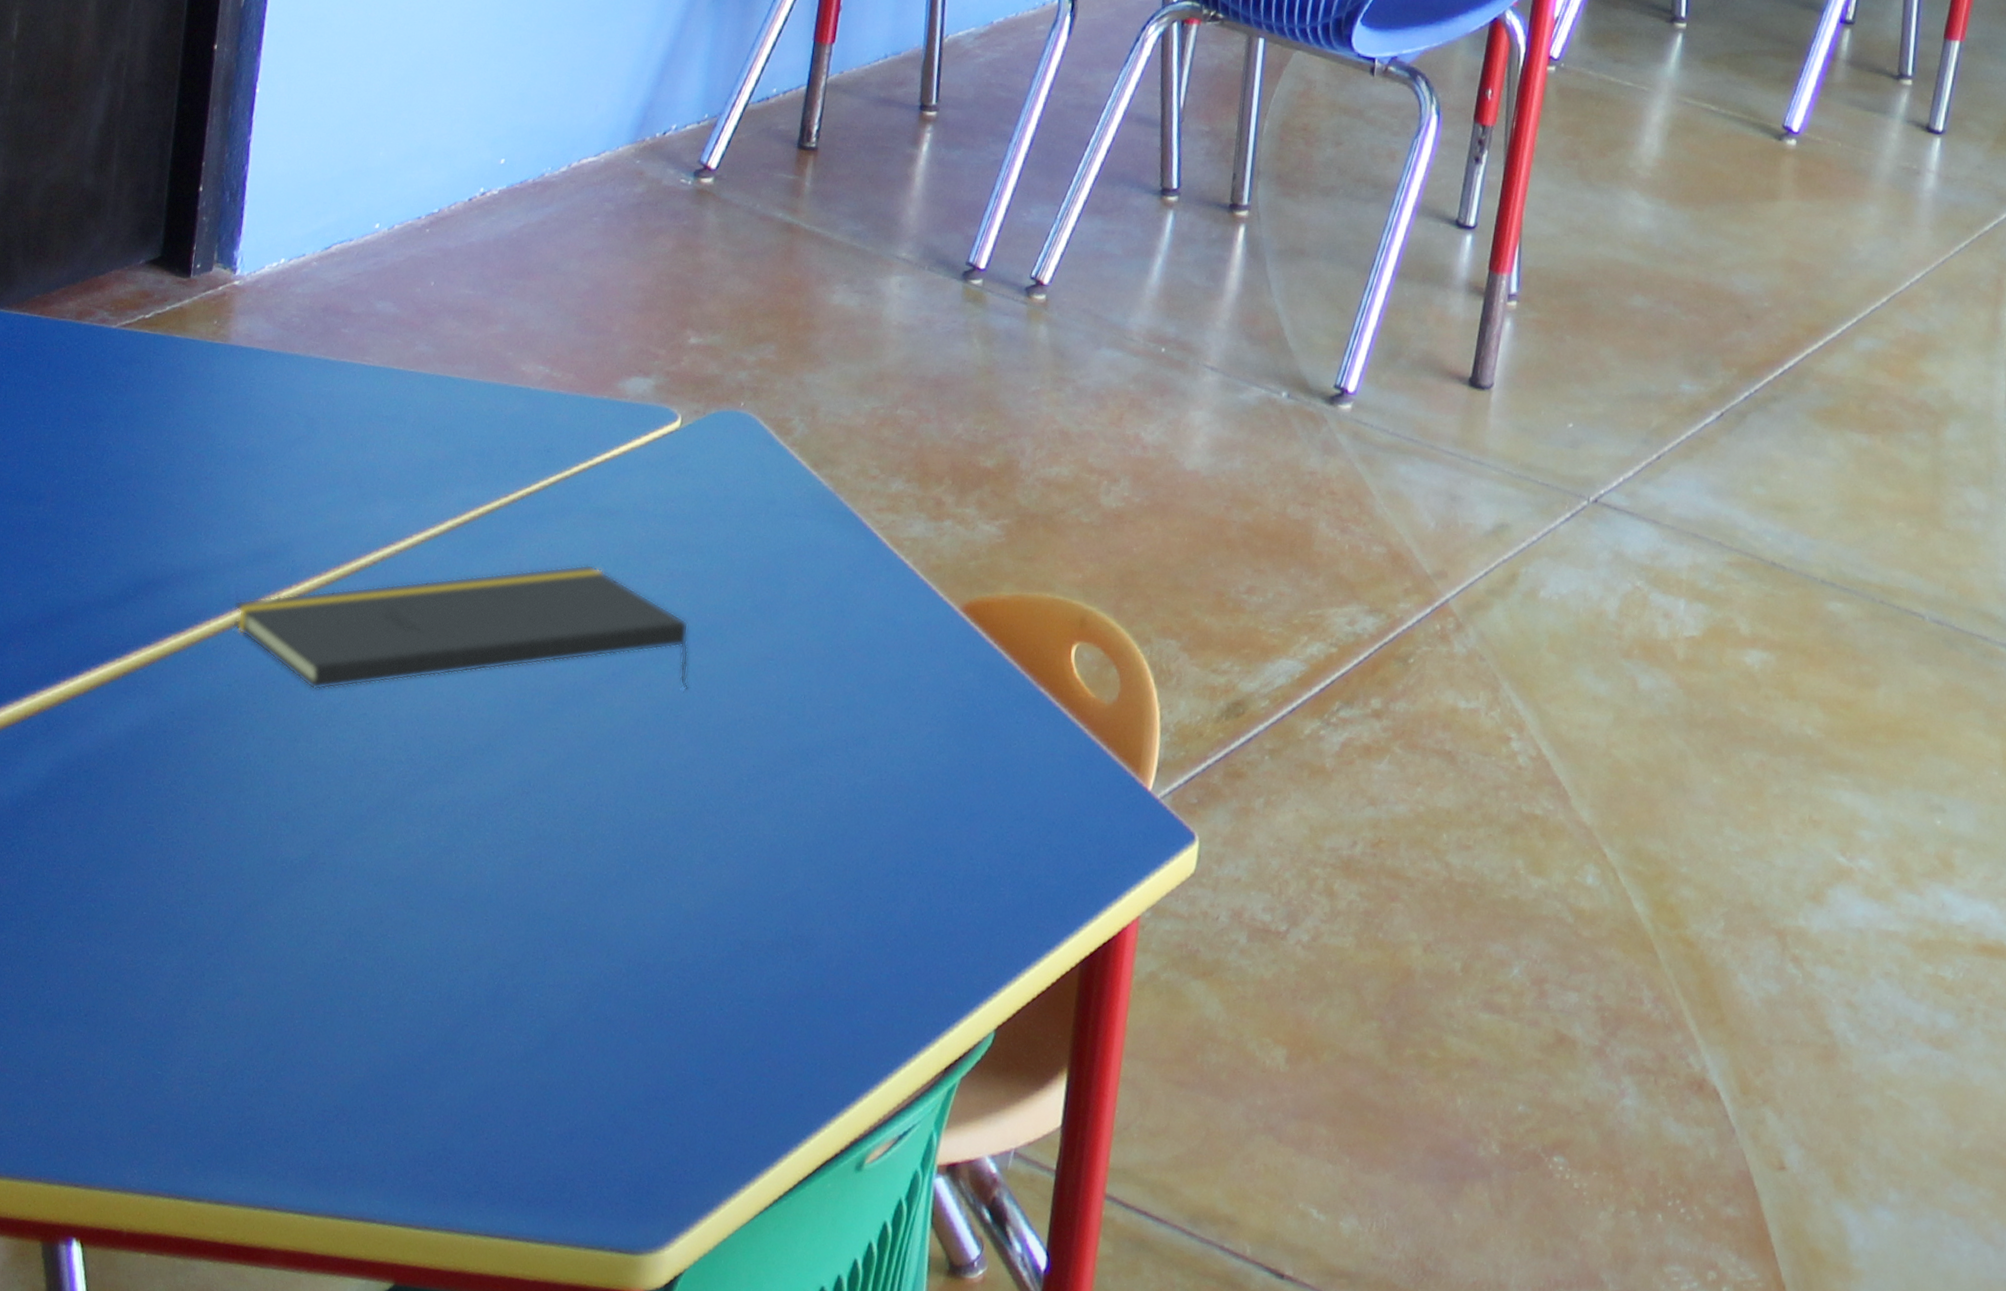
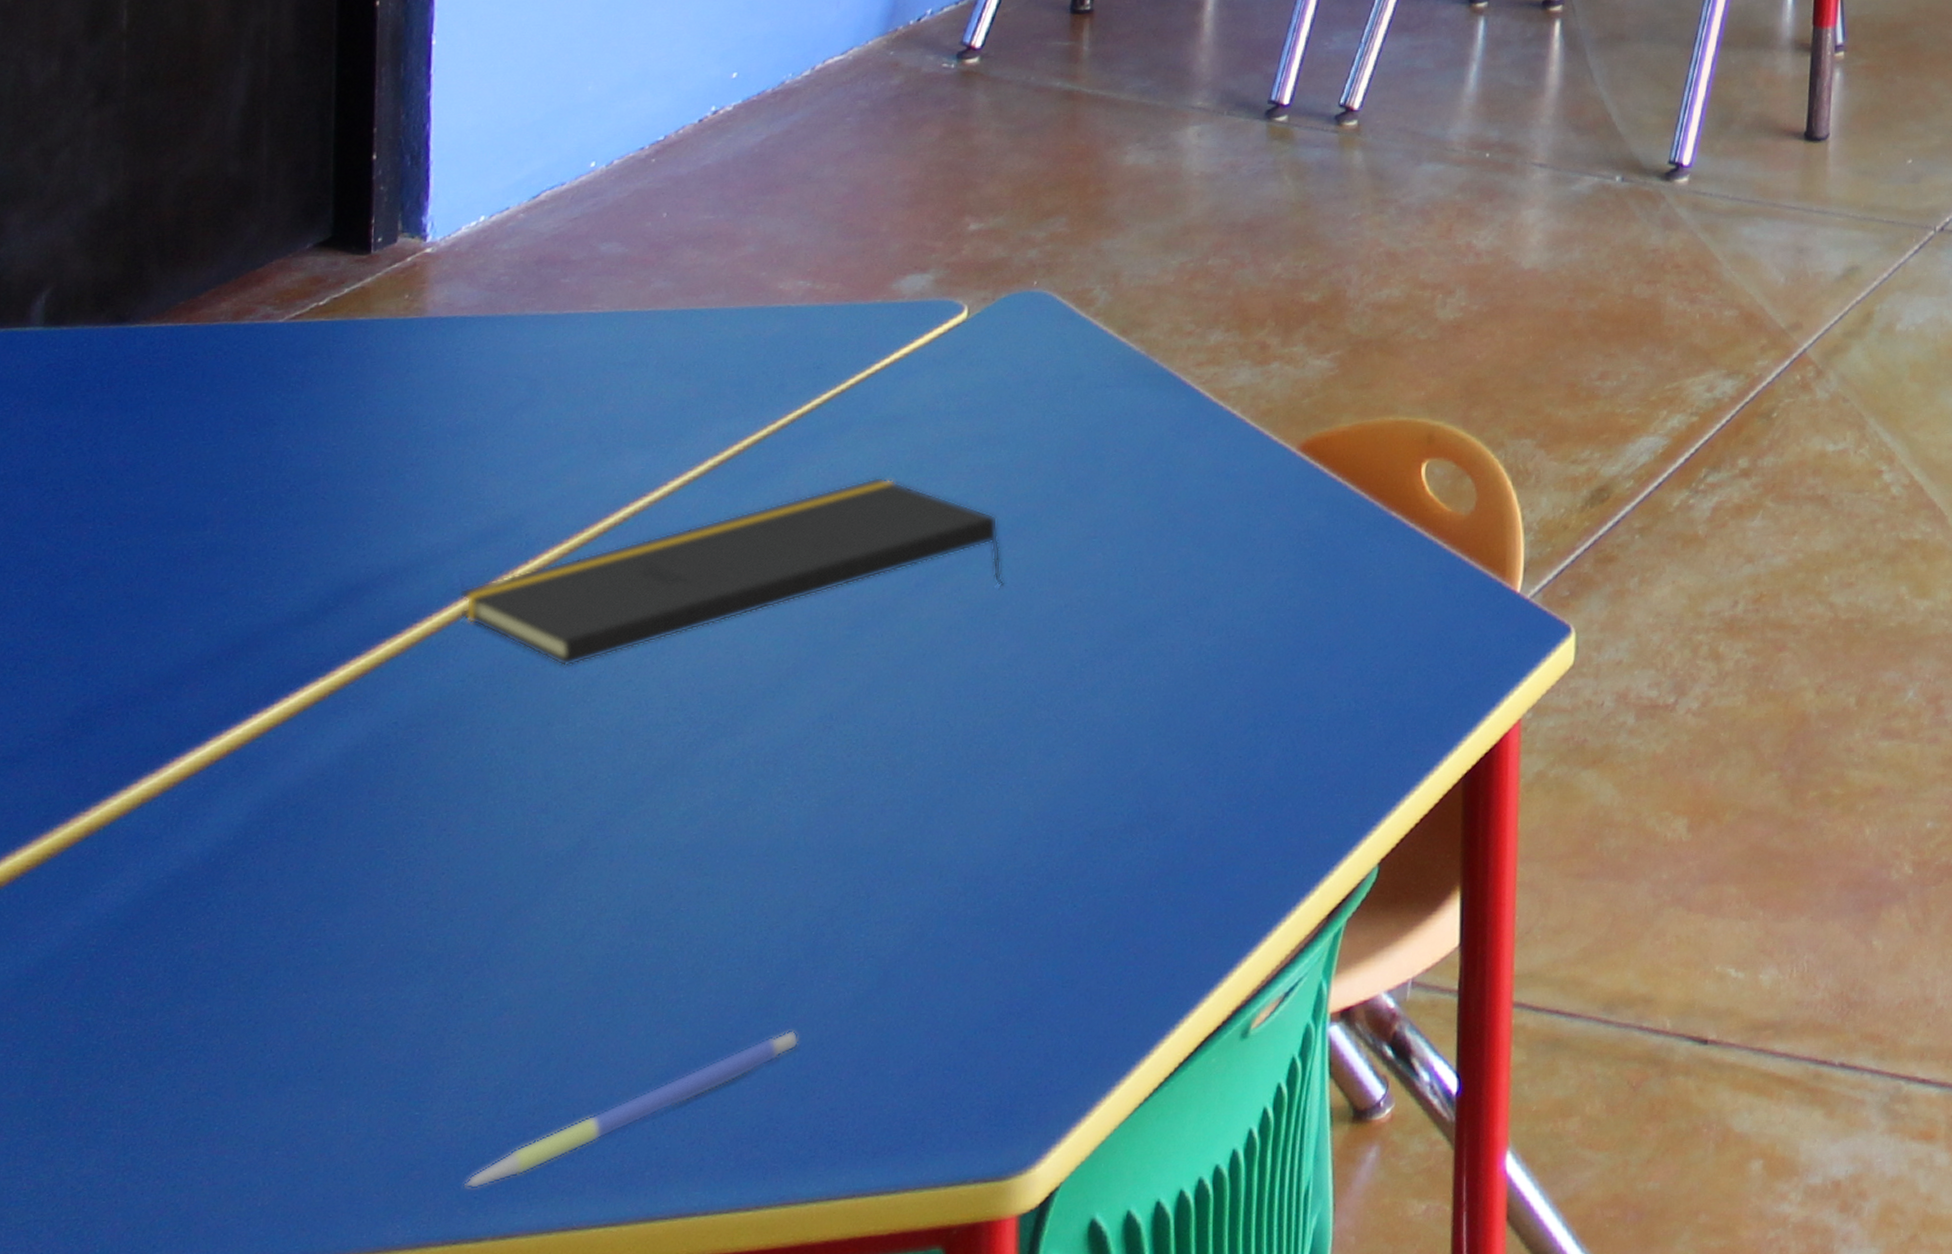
pen: none [191,1069,475,1154] -> present [464,1030,799,1190]

